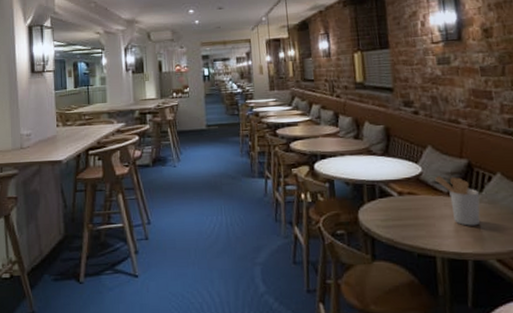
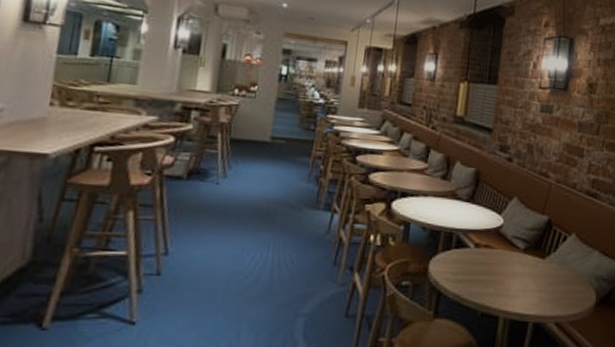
utensil holder: present [434,176,481,226] -> none [513,230,553,287]

